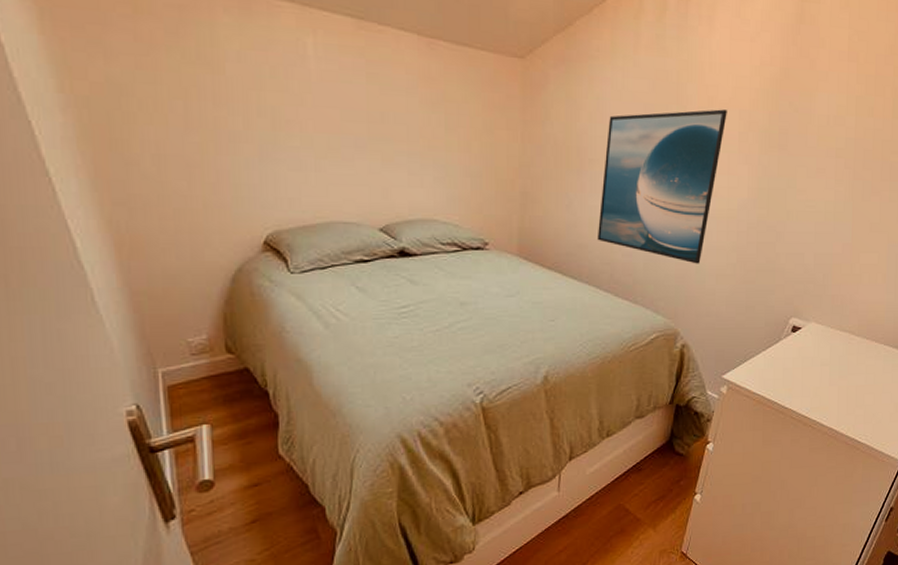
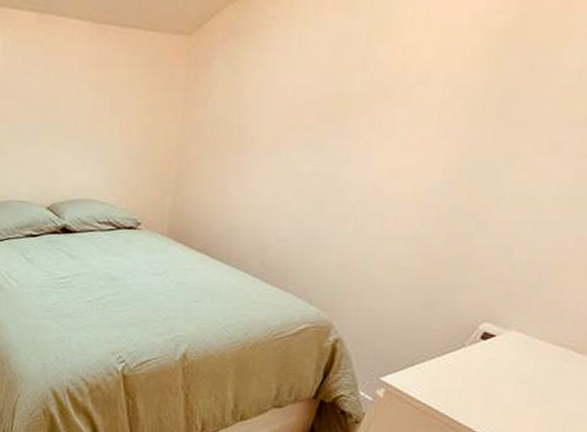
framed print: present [597,109,727,264] -> none [250,73,429,254]

